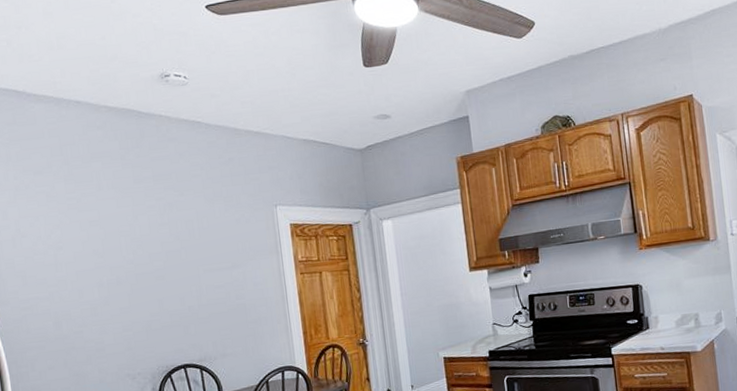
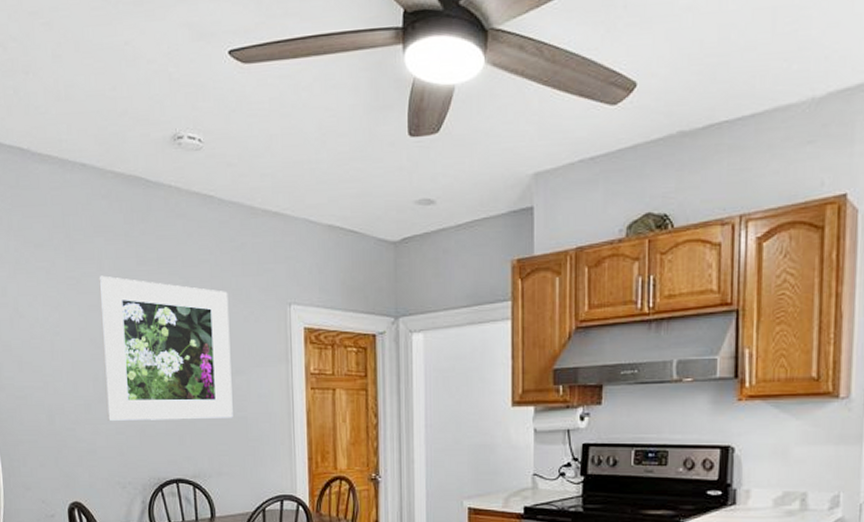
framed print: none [98,194,233,321] -> present [99,275,233,421]

